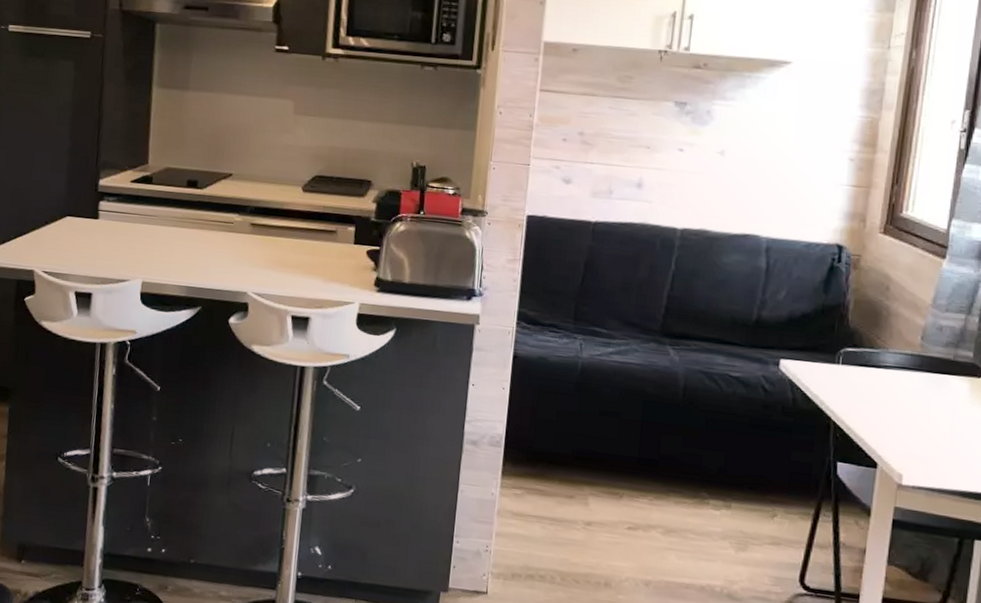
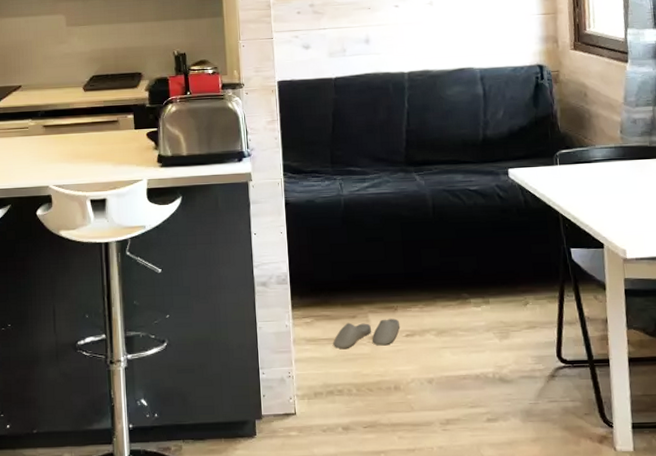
slippers: none [542,502,624,536] -> present [333,318,400,350]

